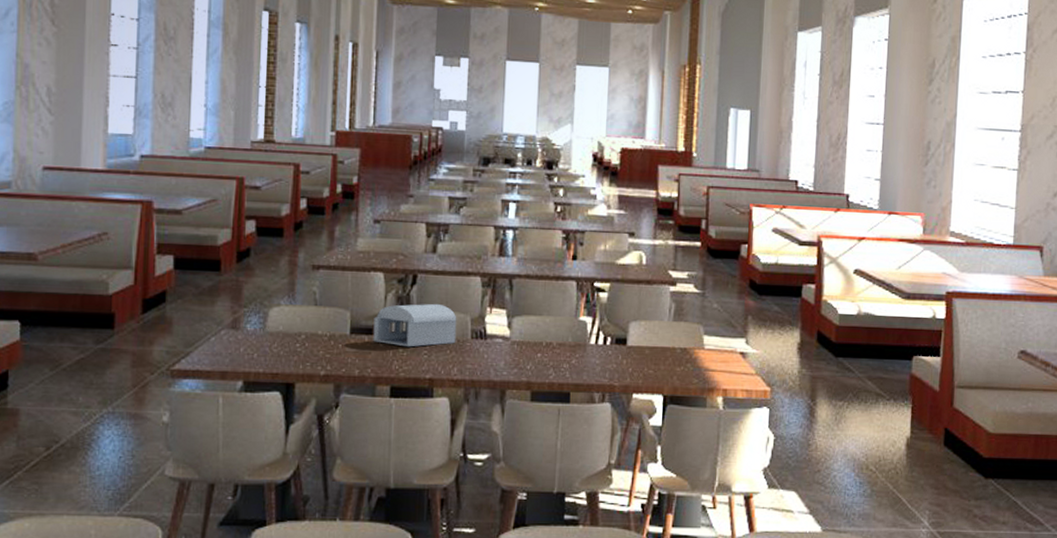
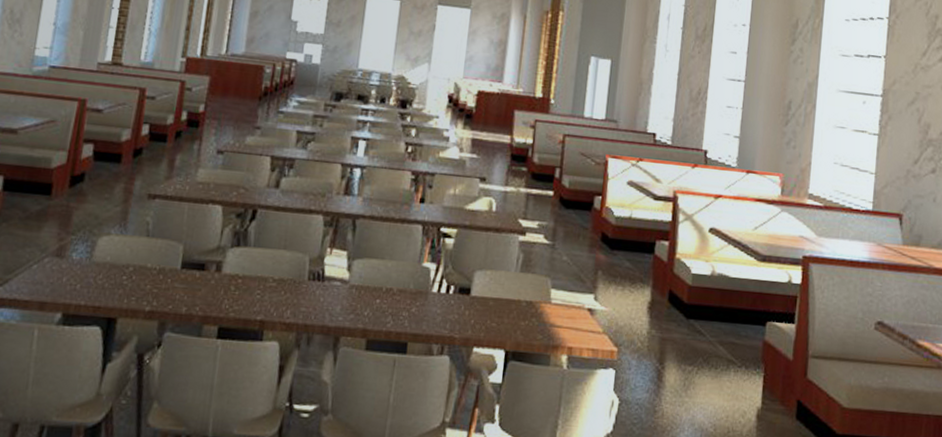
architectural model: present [373,303,457,347] -> none [204,240,295,286]

